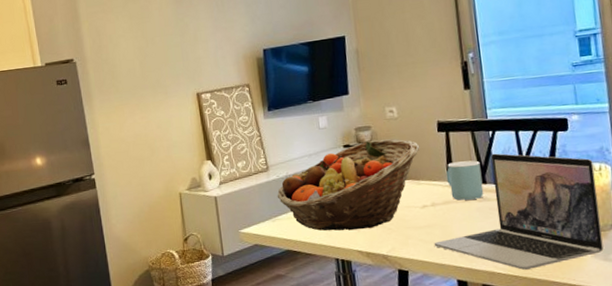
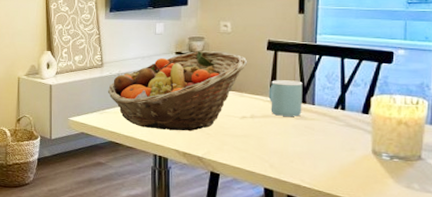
laptop: present [433,153,604,270] -> none [247,76,411,187]

